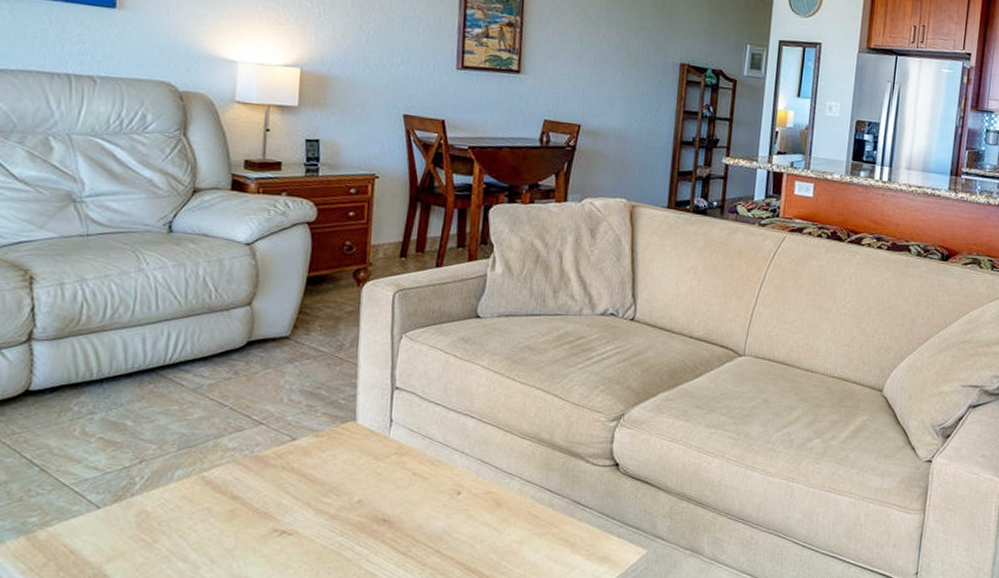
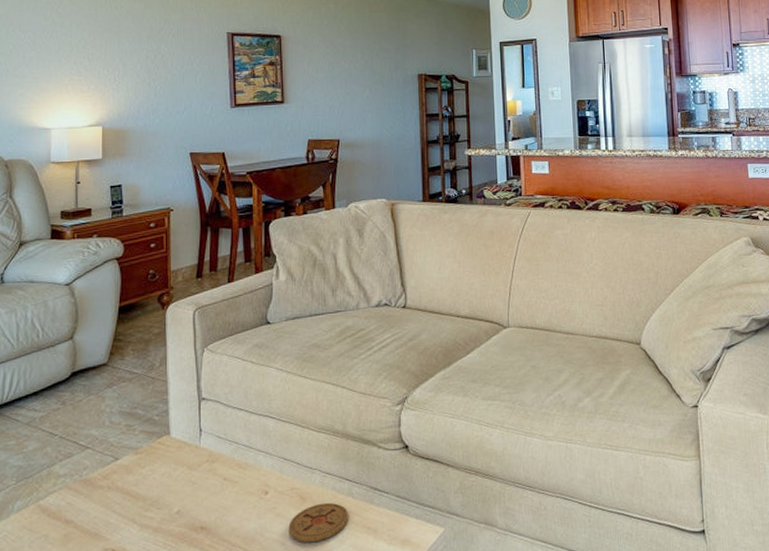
coaster: none [479,510,546,549] -> present [288,502,348,543]

